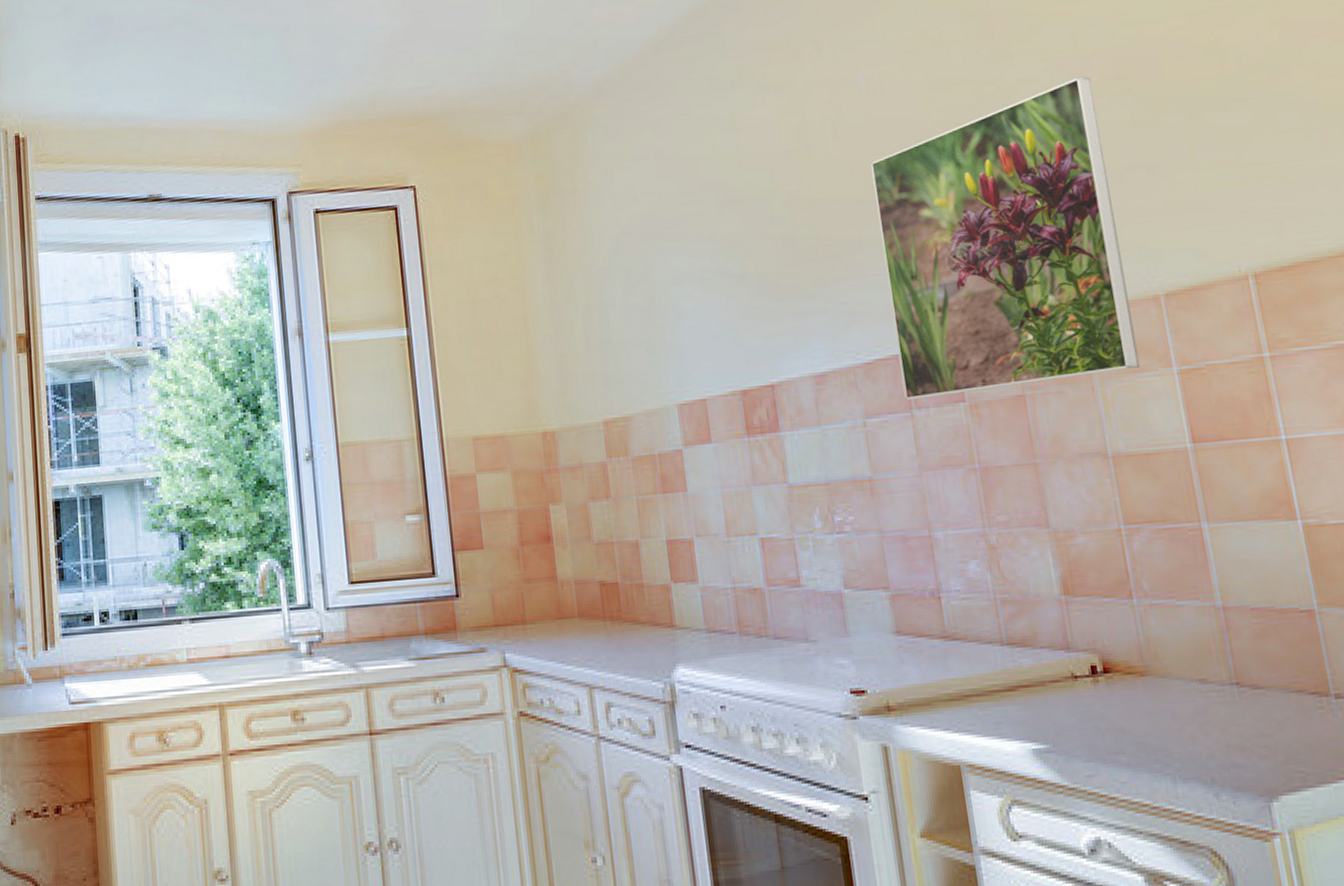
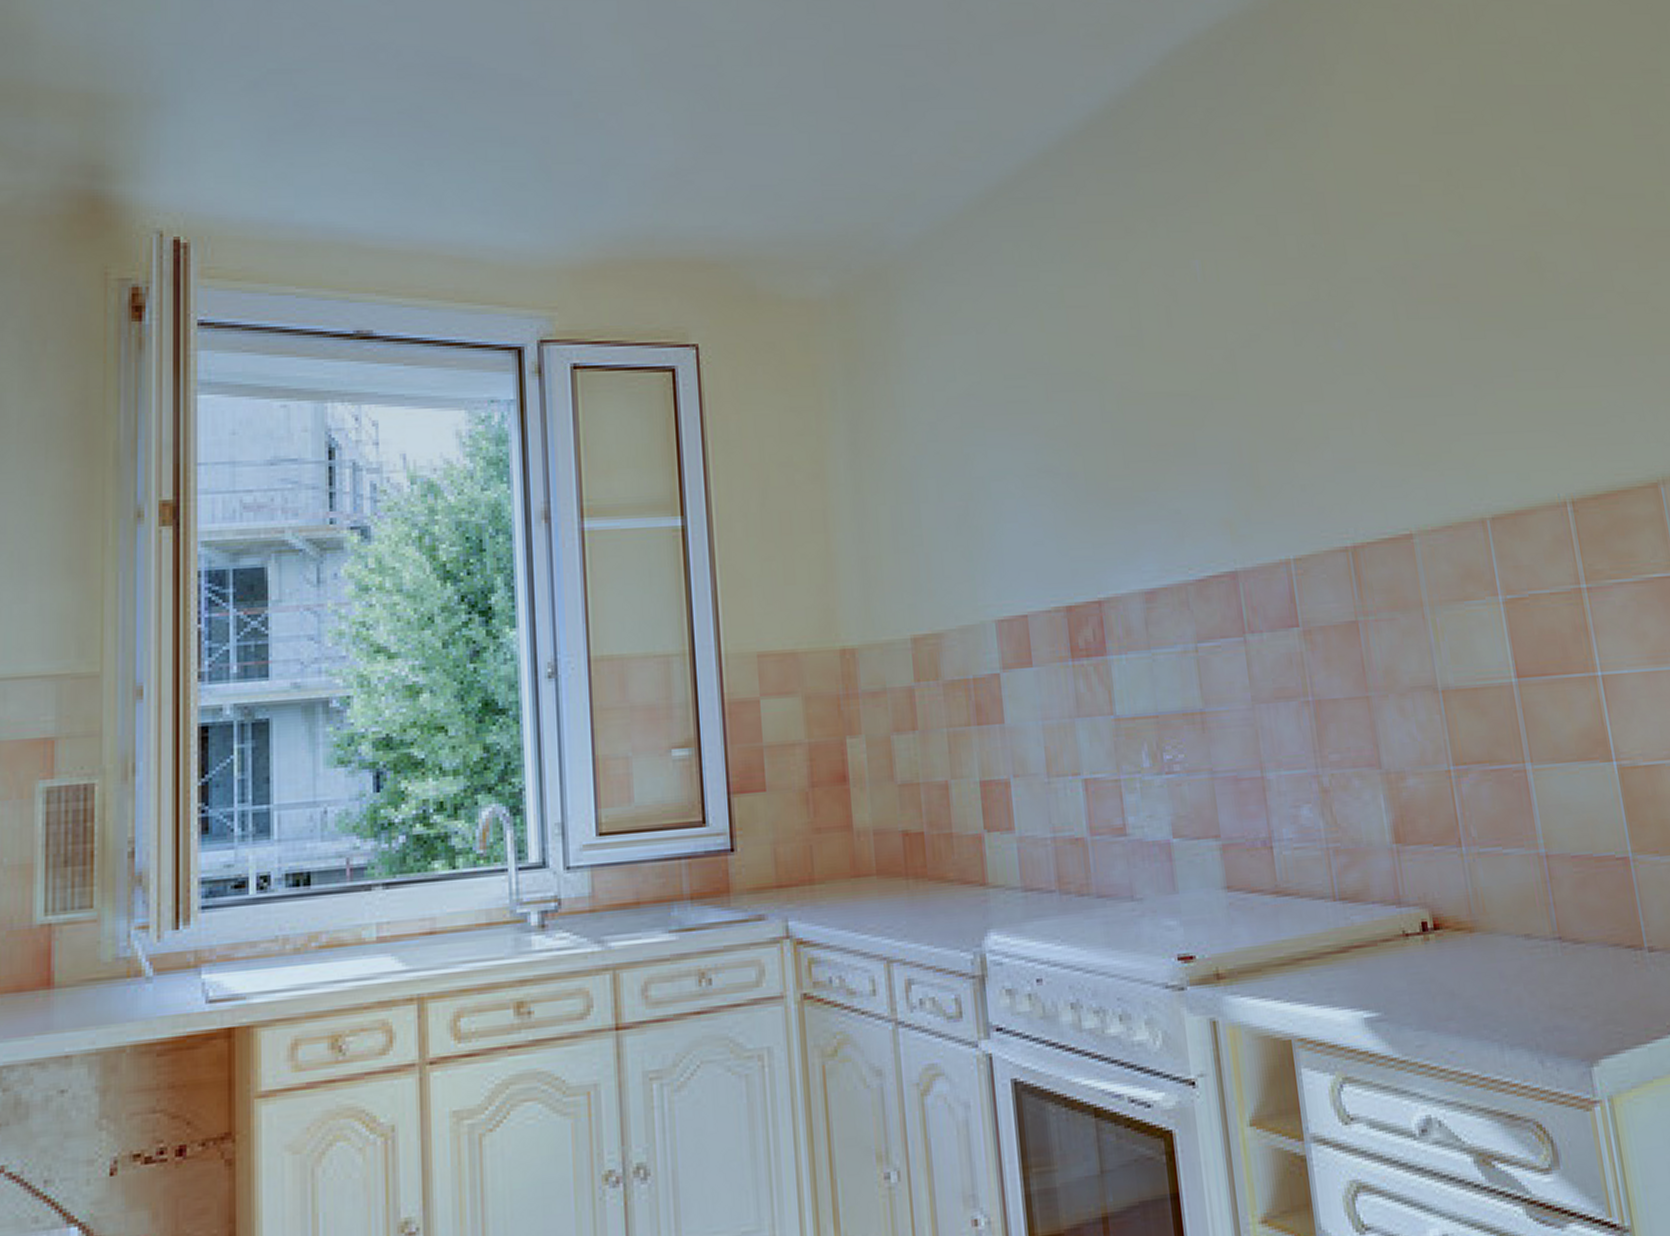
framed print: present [870,76,1140,401] -> none [1205,282,1468,624]

